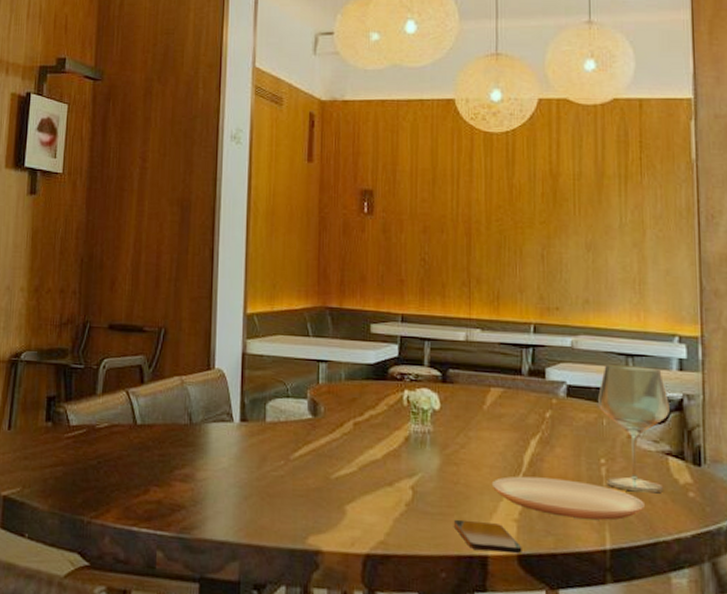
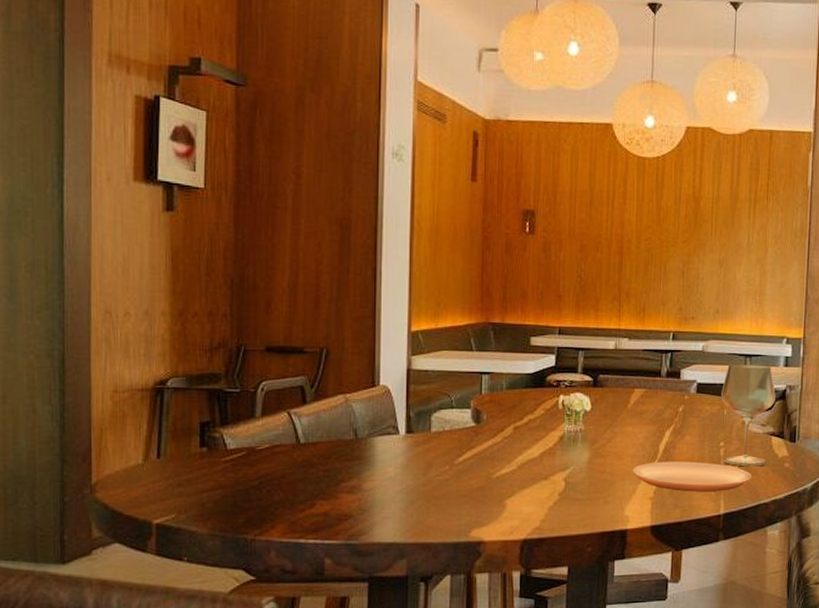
phone: present [453,519,522,554] -> none [599,502,655,526]

